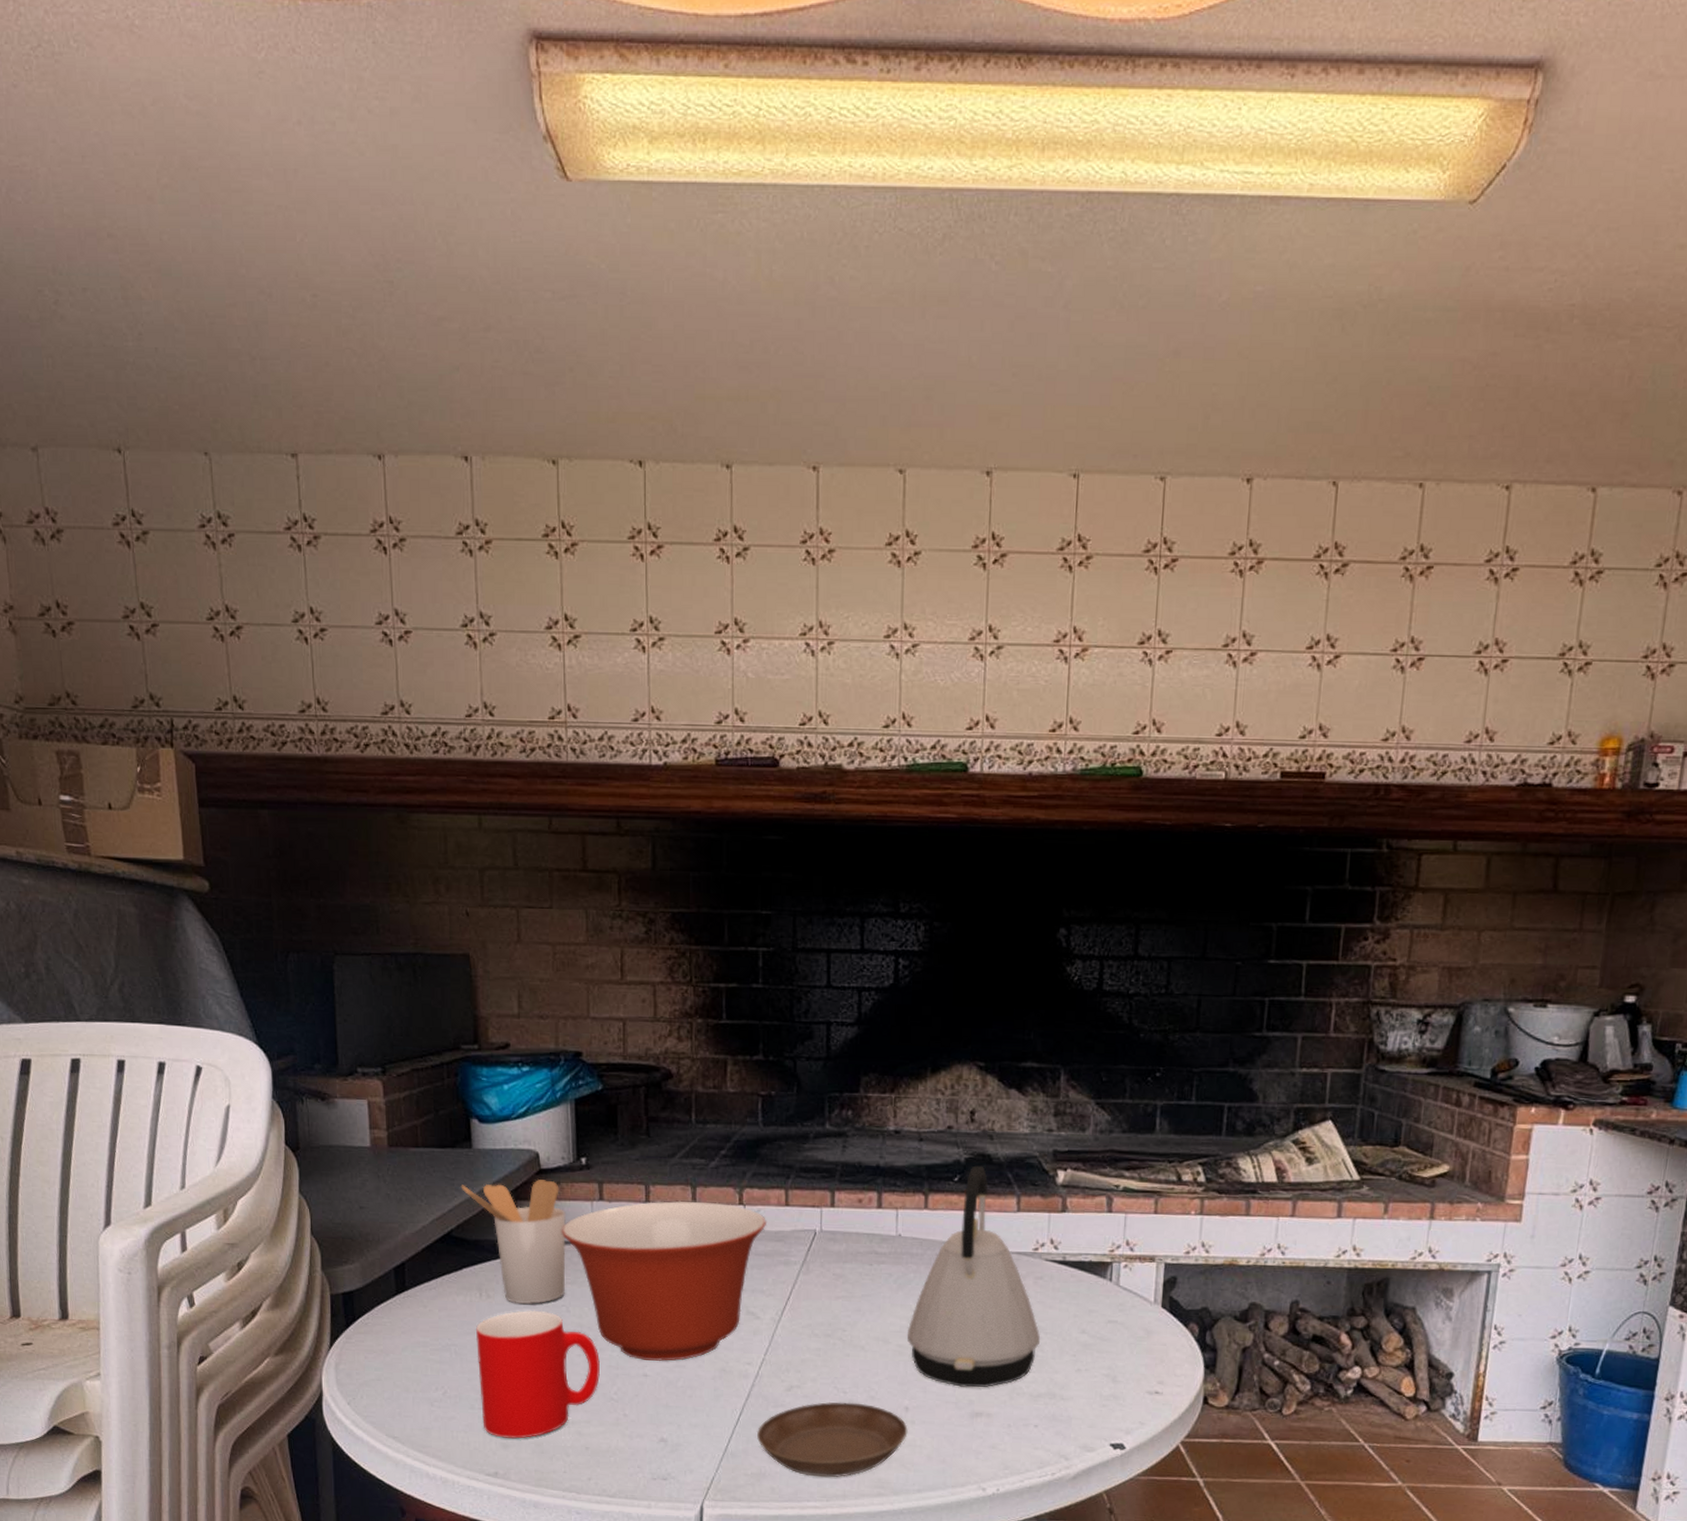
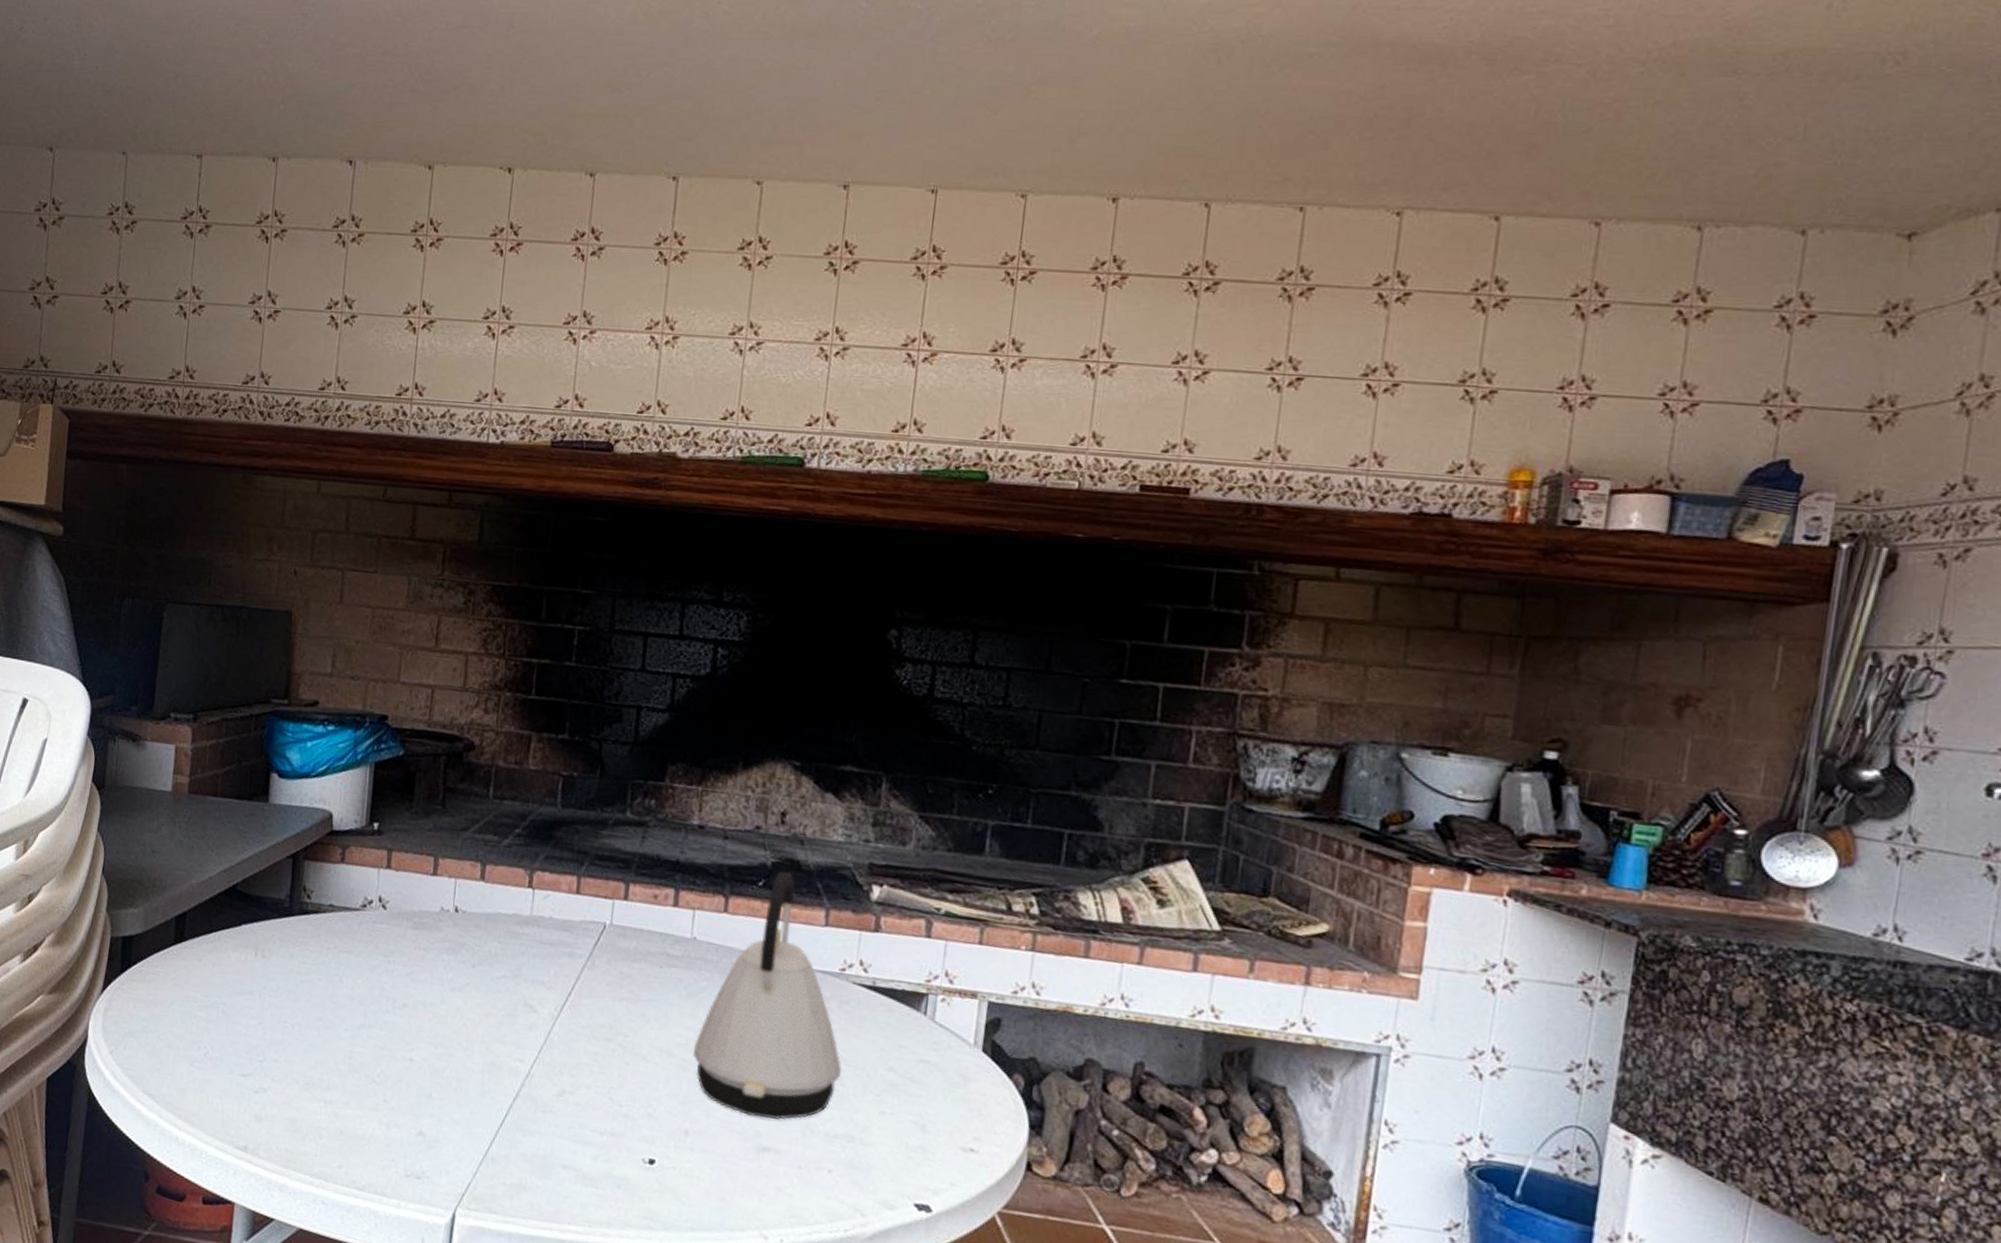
utensil holder: present [461,1179,566,1304] -> none [252,838,351,970]
cup: present [476,1310,600,1439] -> none [239,975,367,1114]
mixing bowl: present [561,1200,768,1361] -> none [344,875,556,1048]
saucer: present [756,1402,908,1478] -> none [521,1113,686,1201]

